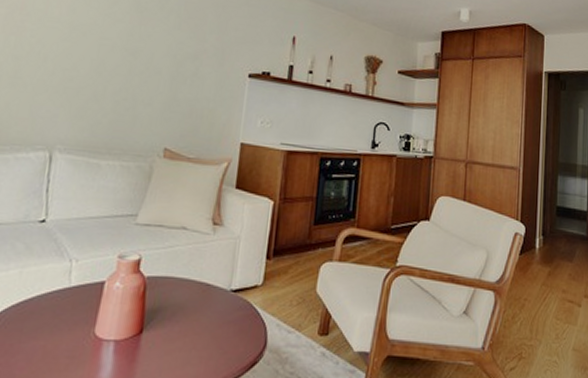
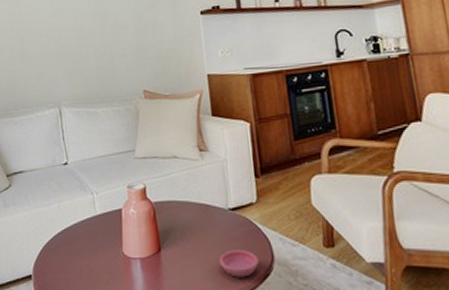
saucer: none [207,335,250,365] -> present [219,250,259,278]

